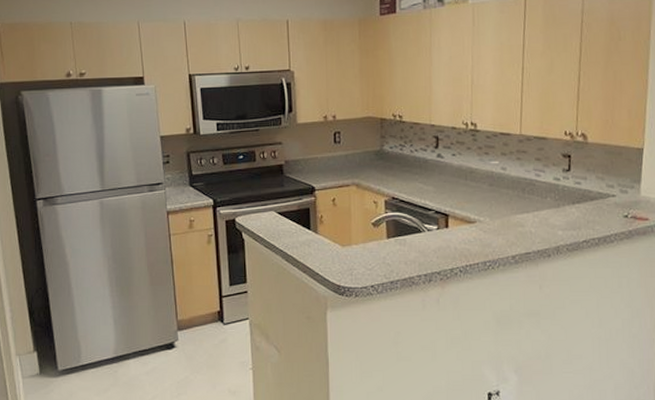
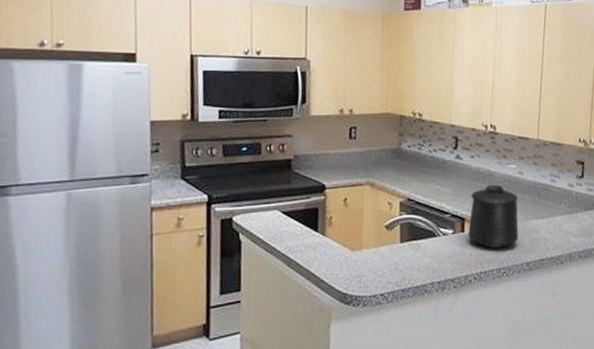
mug: none [452,181,503,242] -> present [468,184,519,248]

